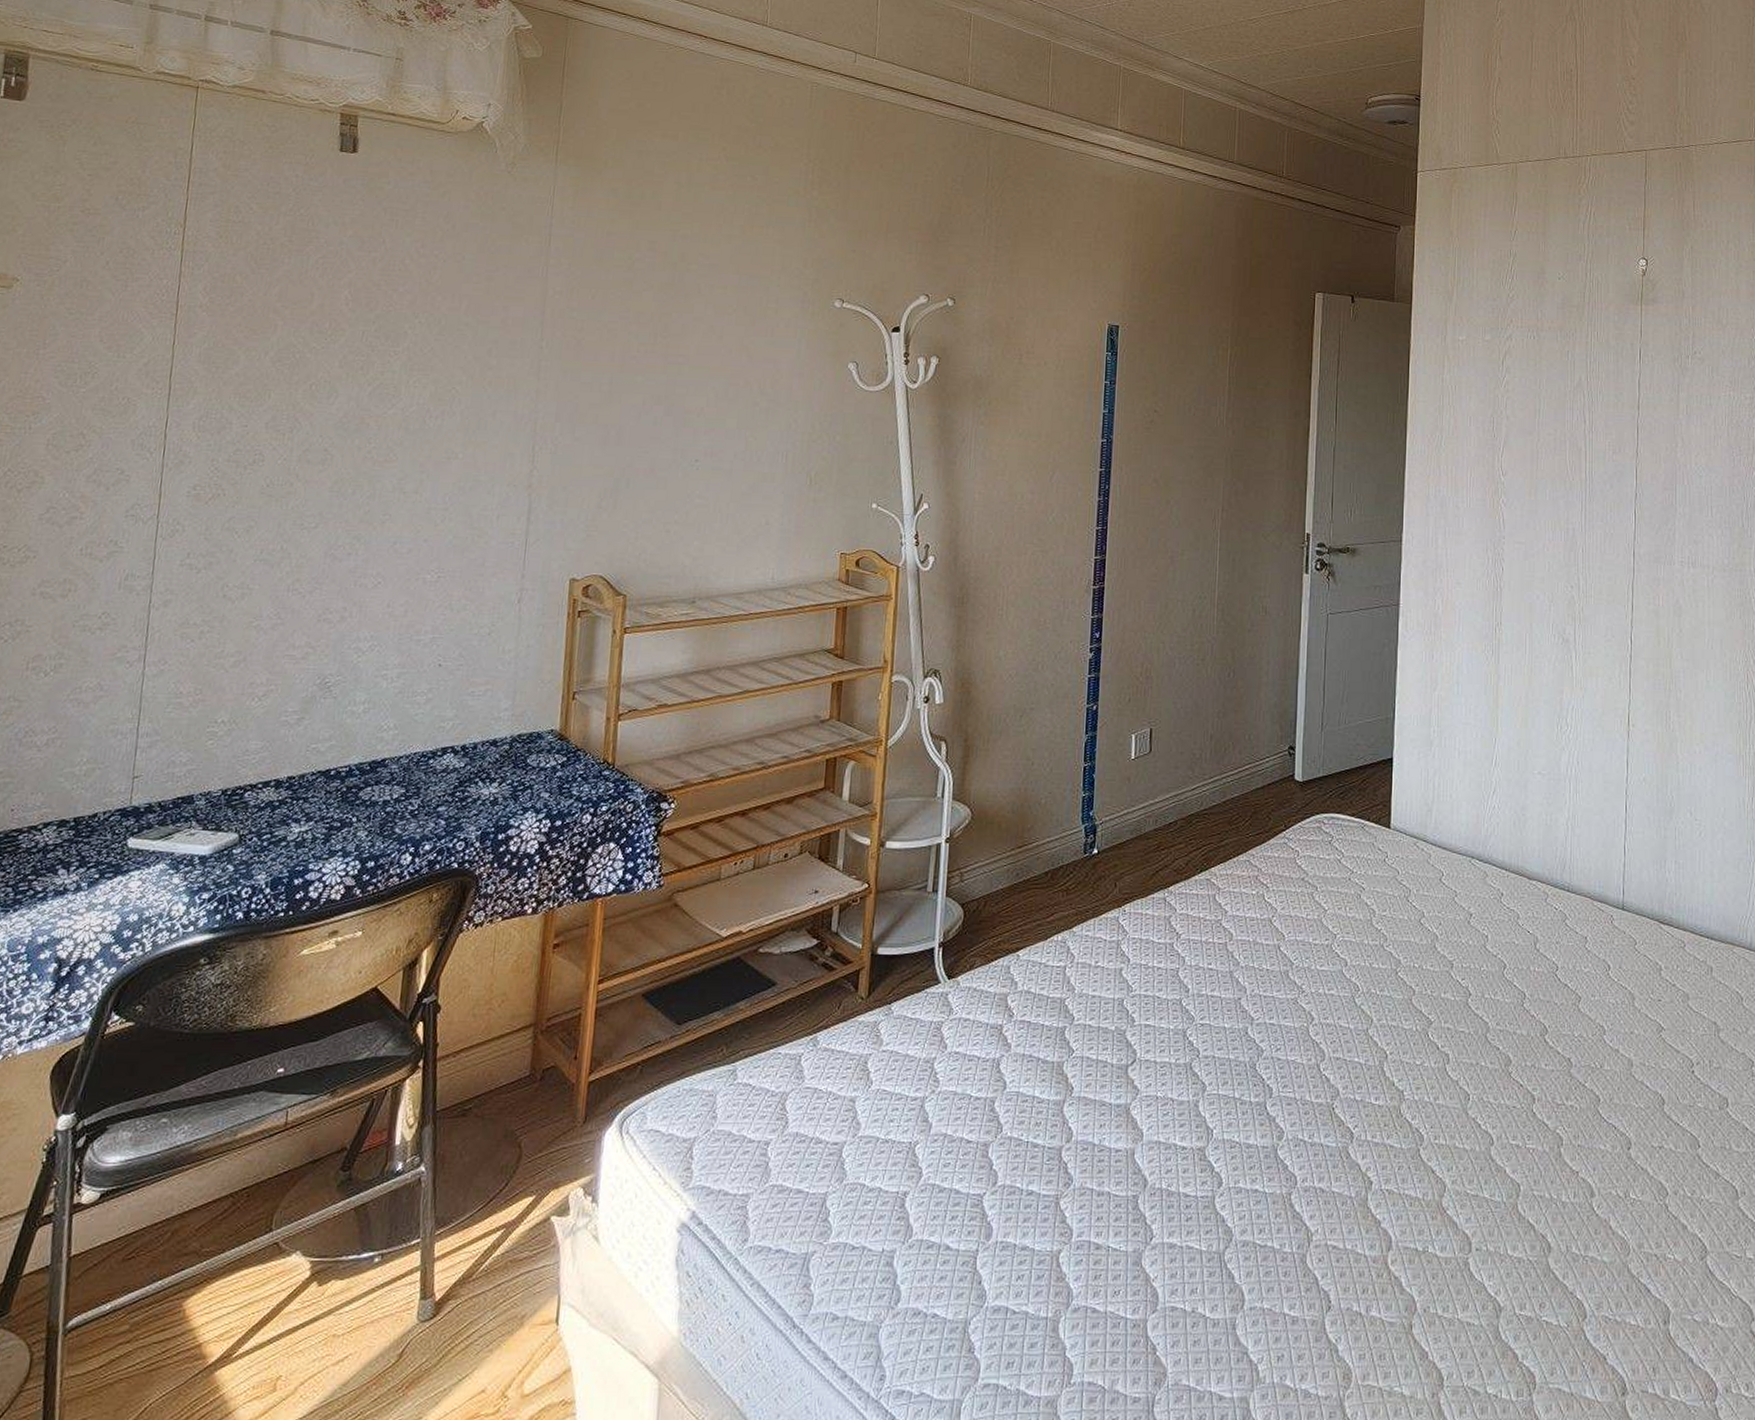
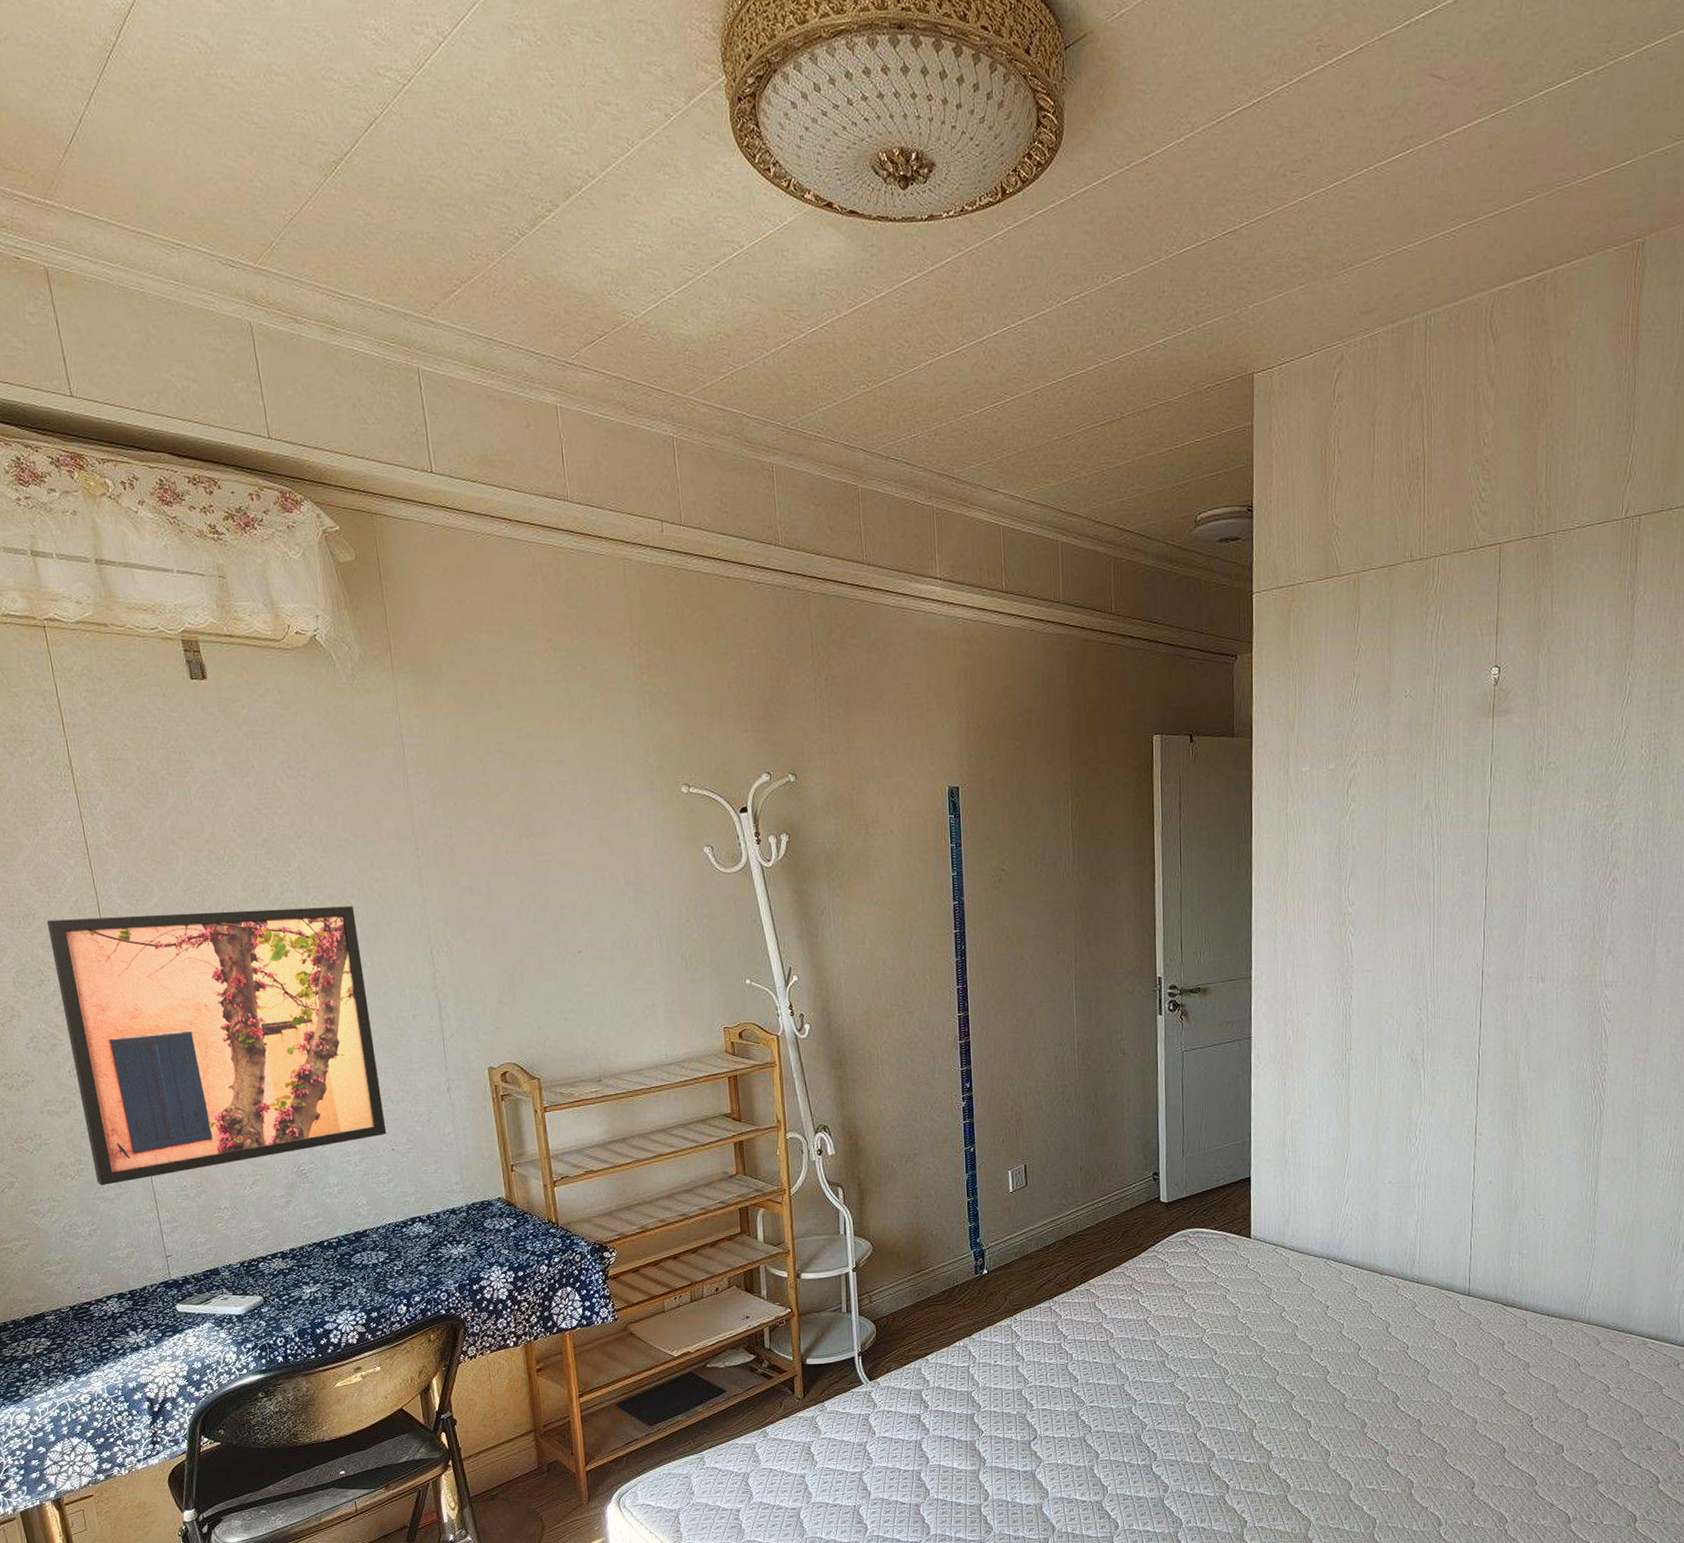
wall art: none [75,381,459,686] -> present [46,906,387,1185]

